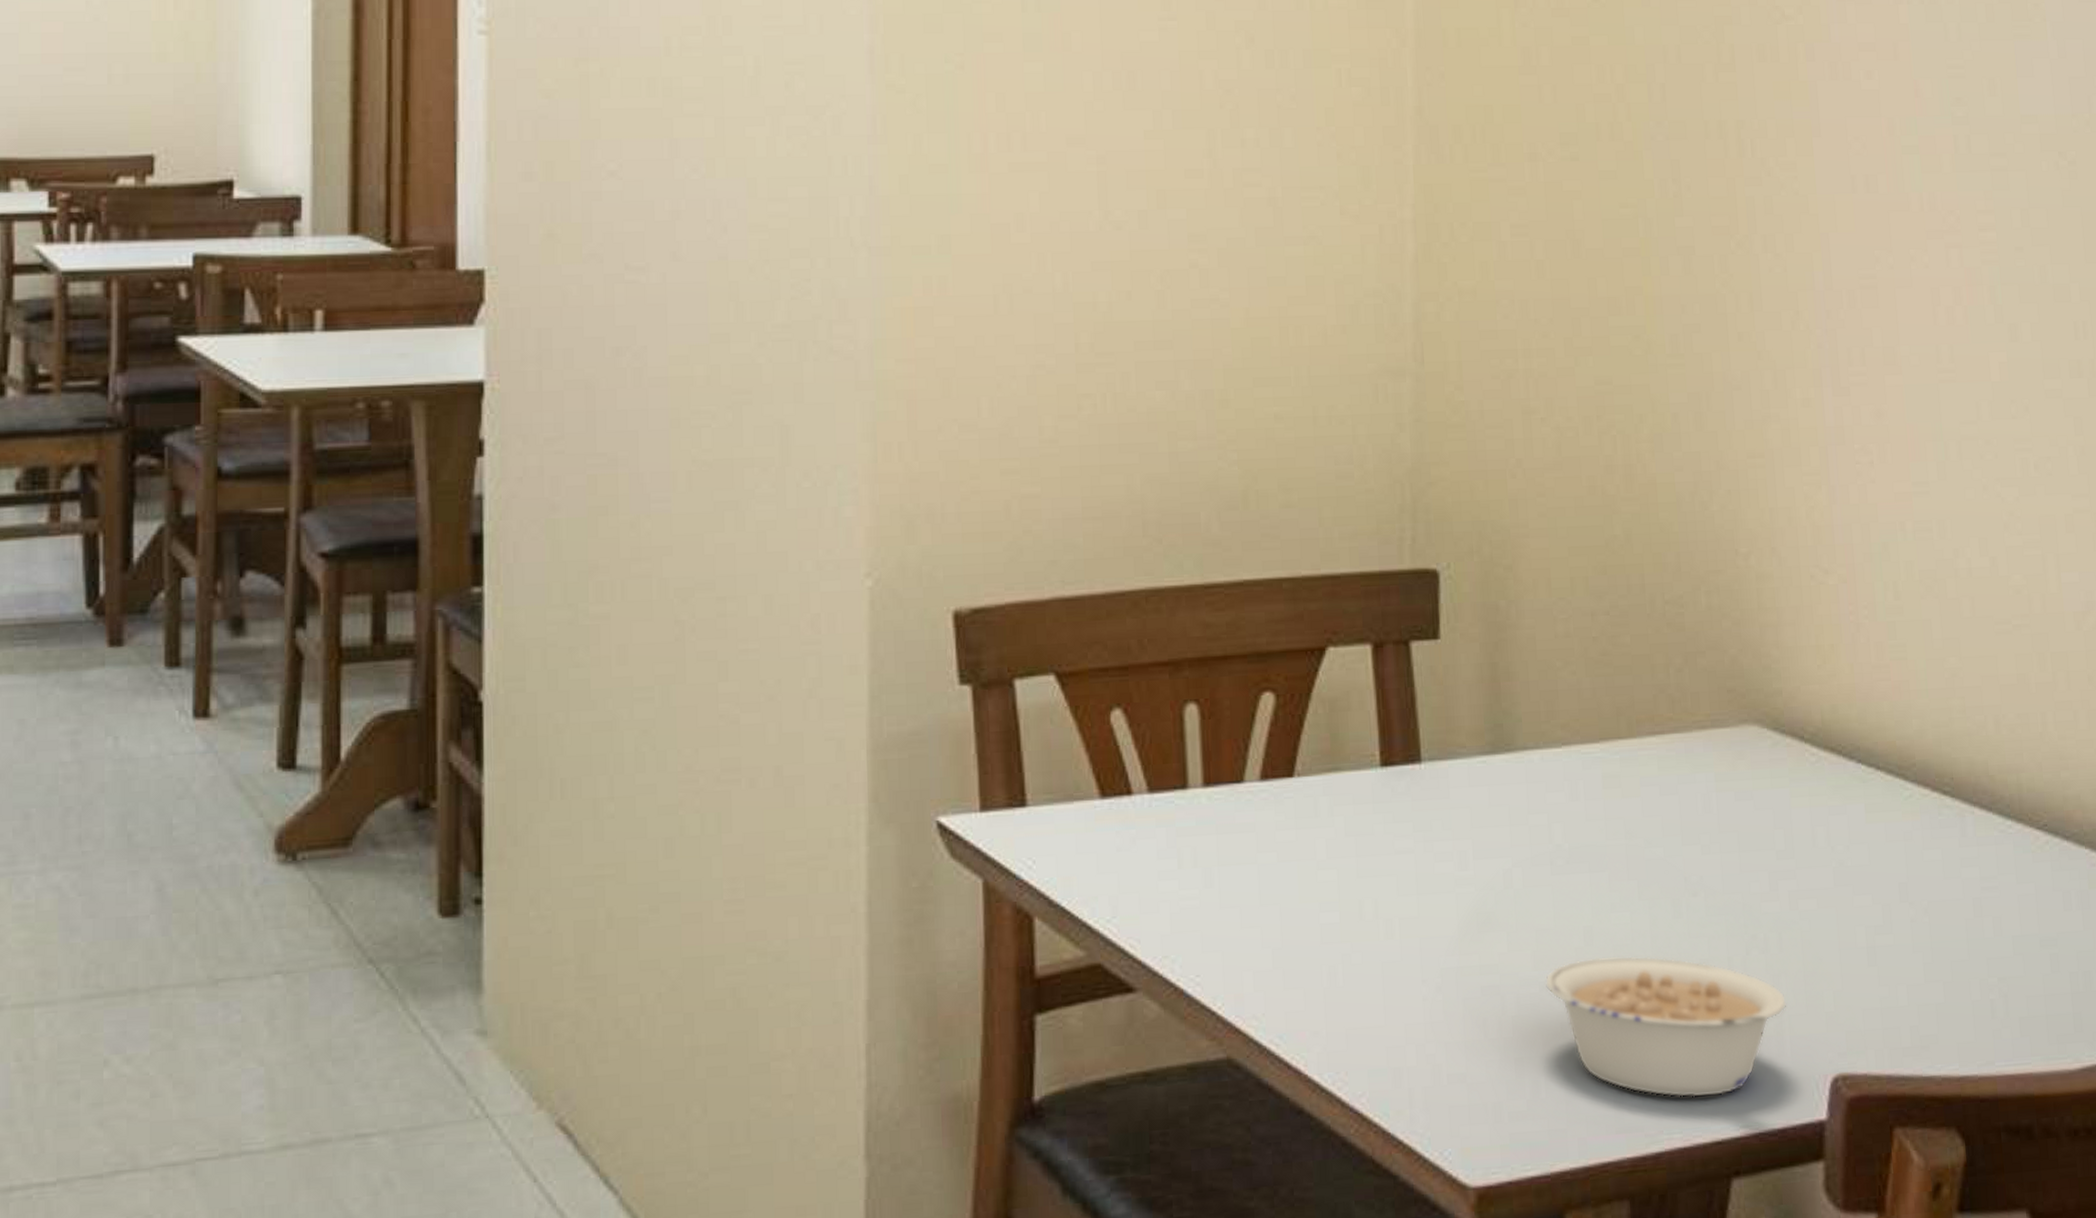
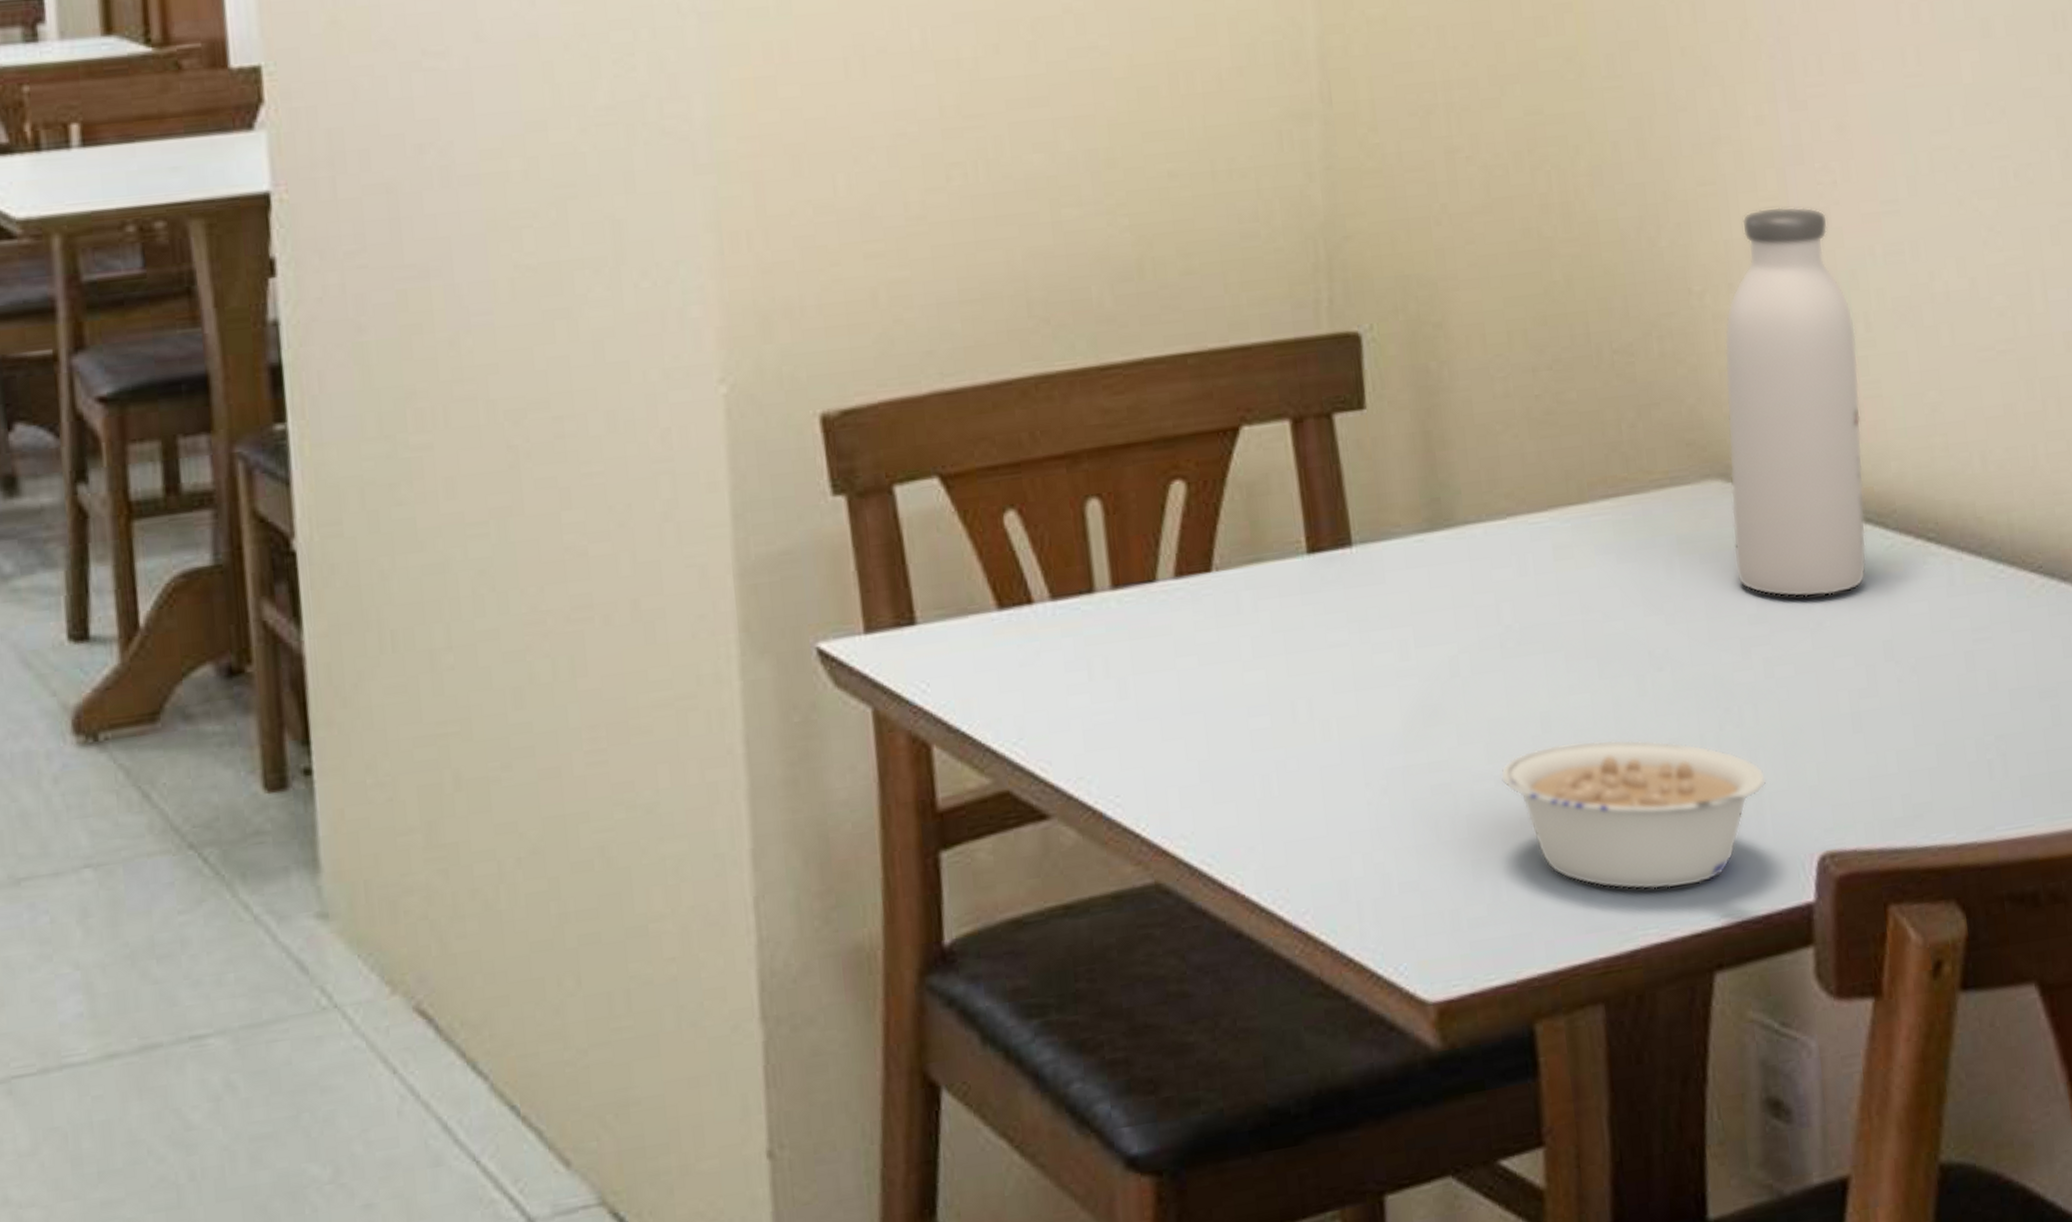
water bottle: none [1765,481,1887,838] -> present [1724,206,1867,598]

